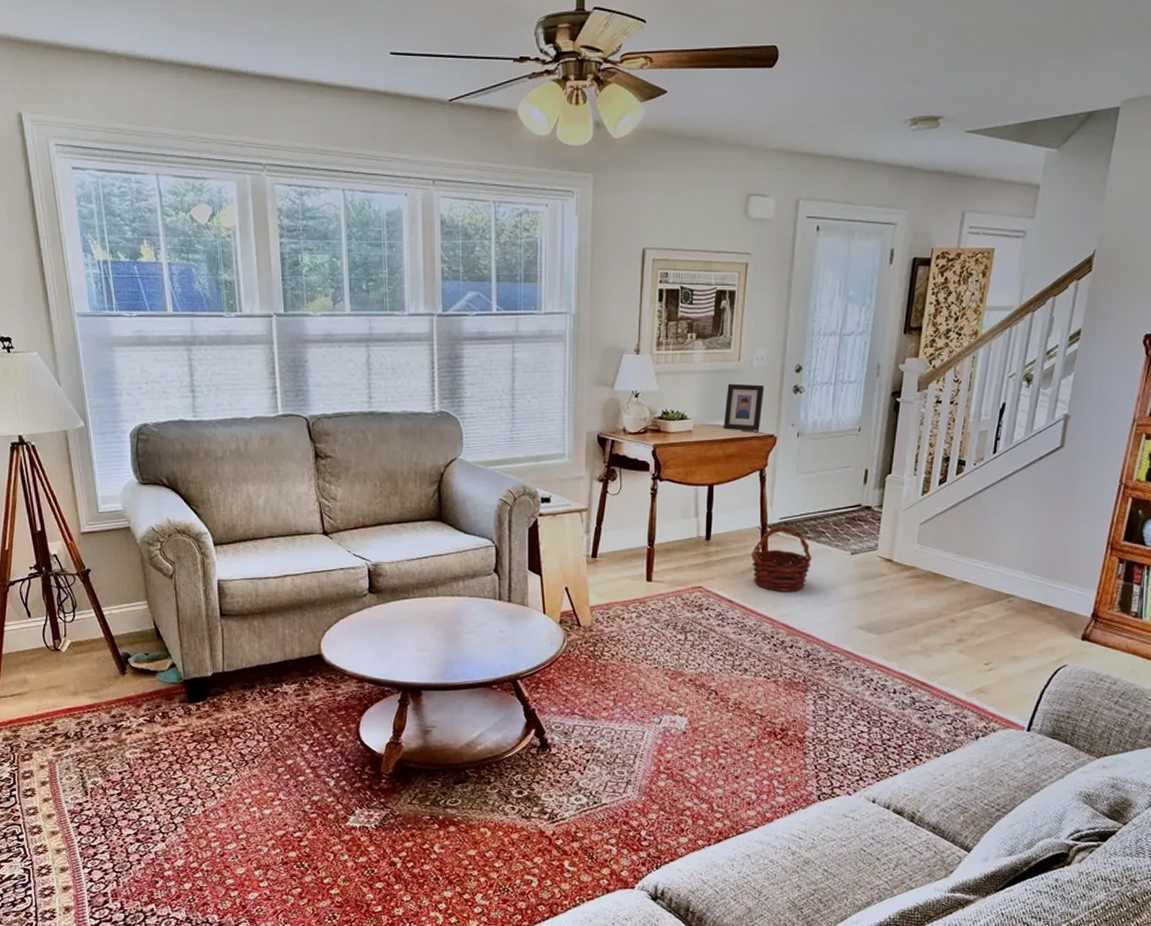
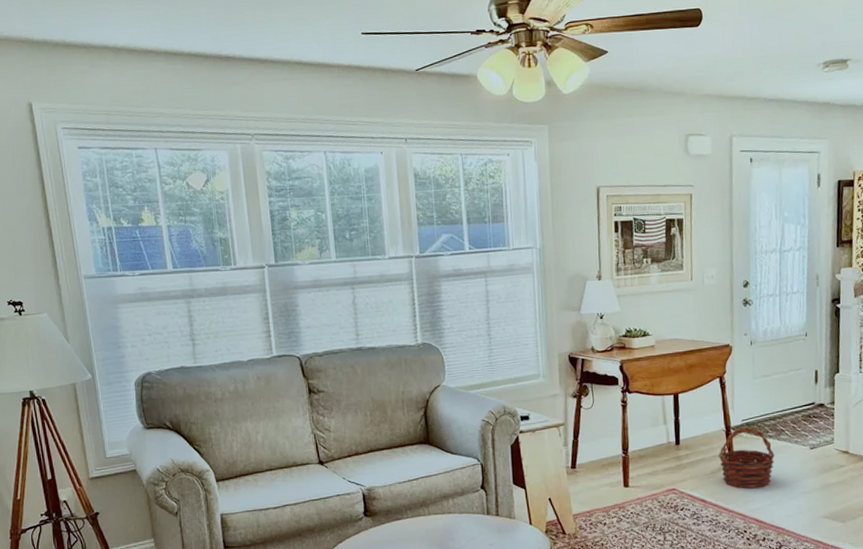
picture frame: present [724,383,765,431] -> none [682,300,717,343]

